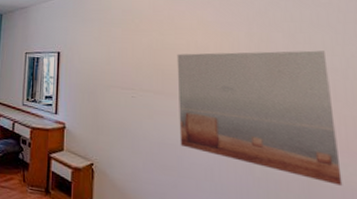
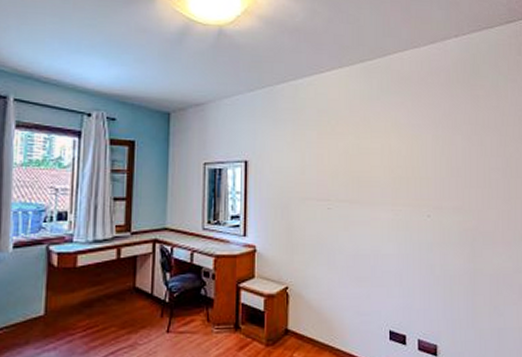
wall art: present [177,50,343,186] -> none [372,152,498,272]

